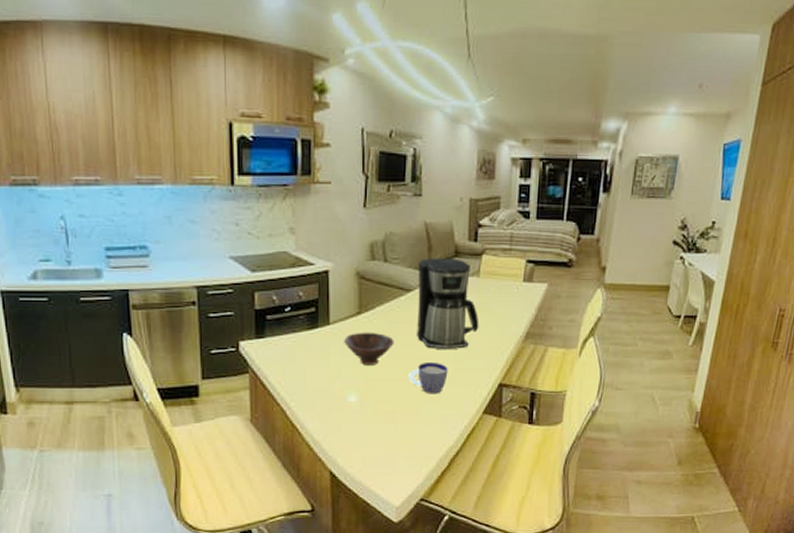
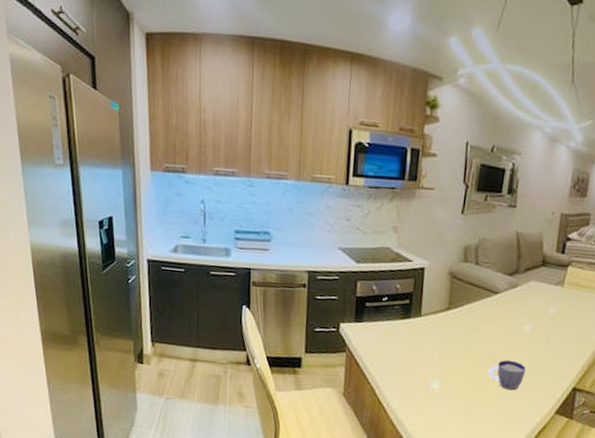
bowl: present [344,332,394,365] -> none [432,326,478,358]
coffee maker: present [417,258,479,349] -> none [499,265,560,352]

